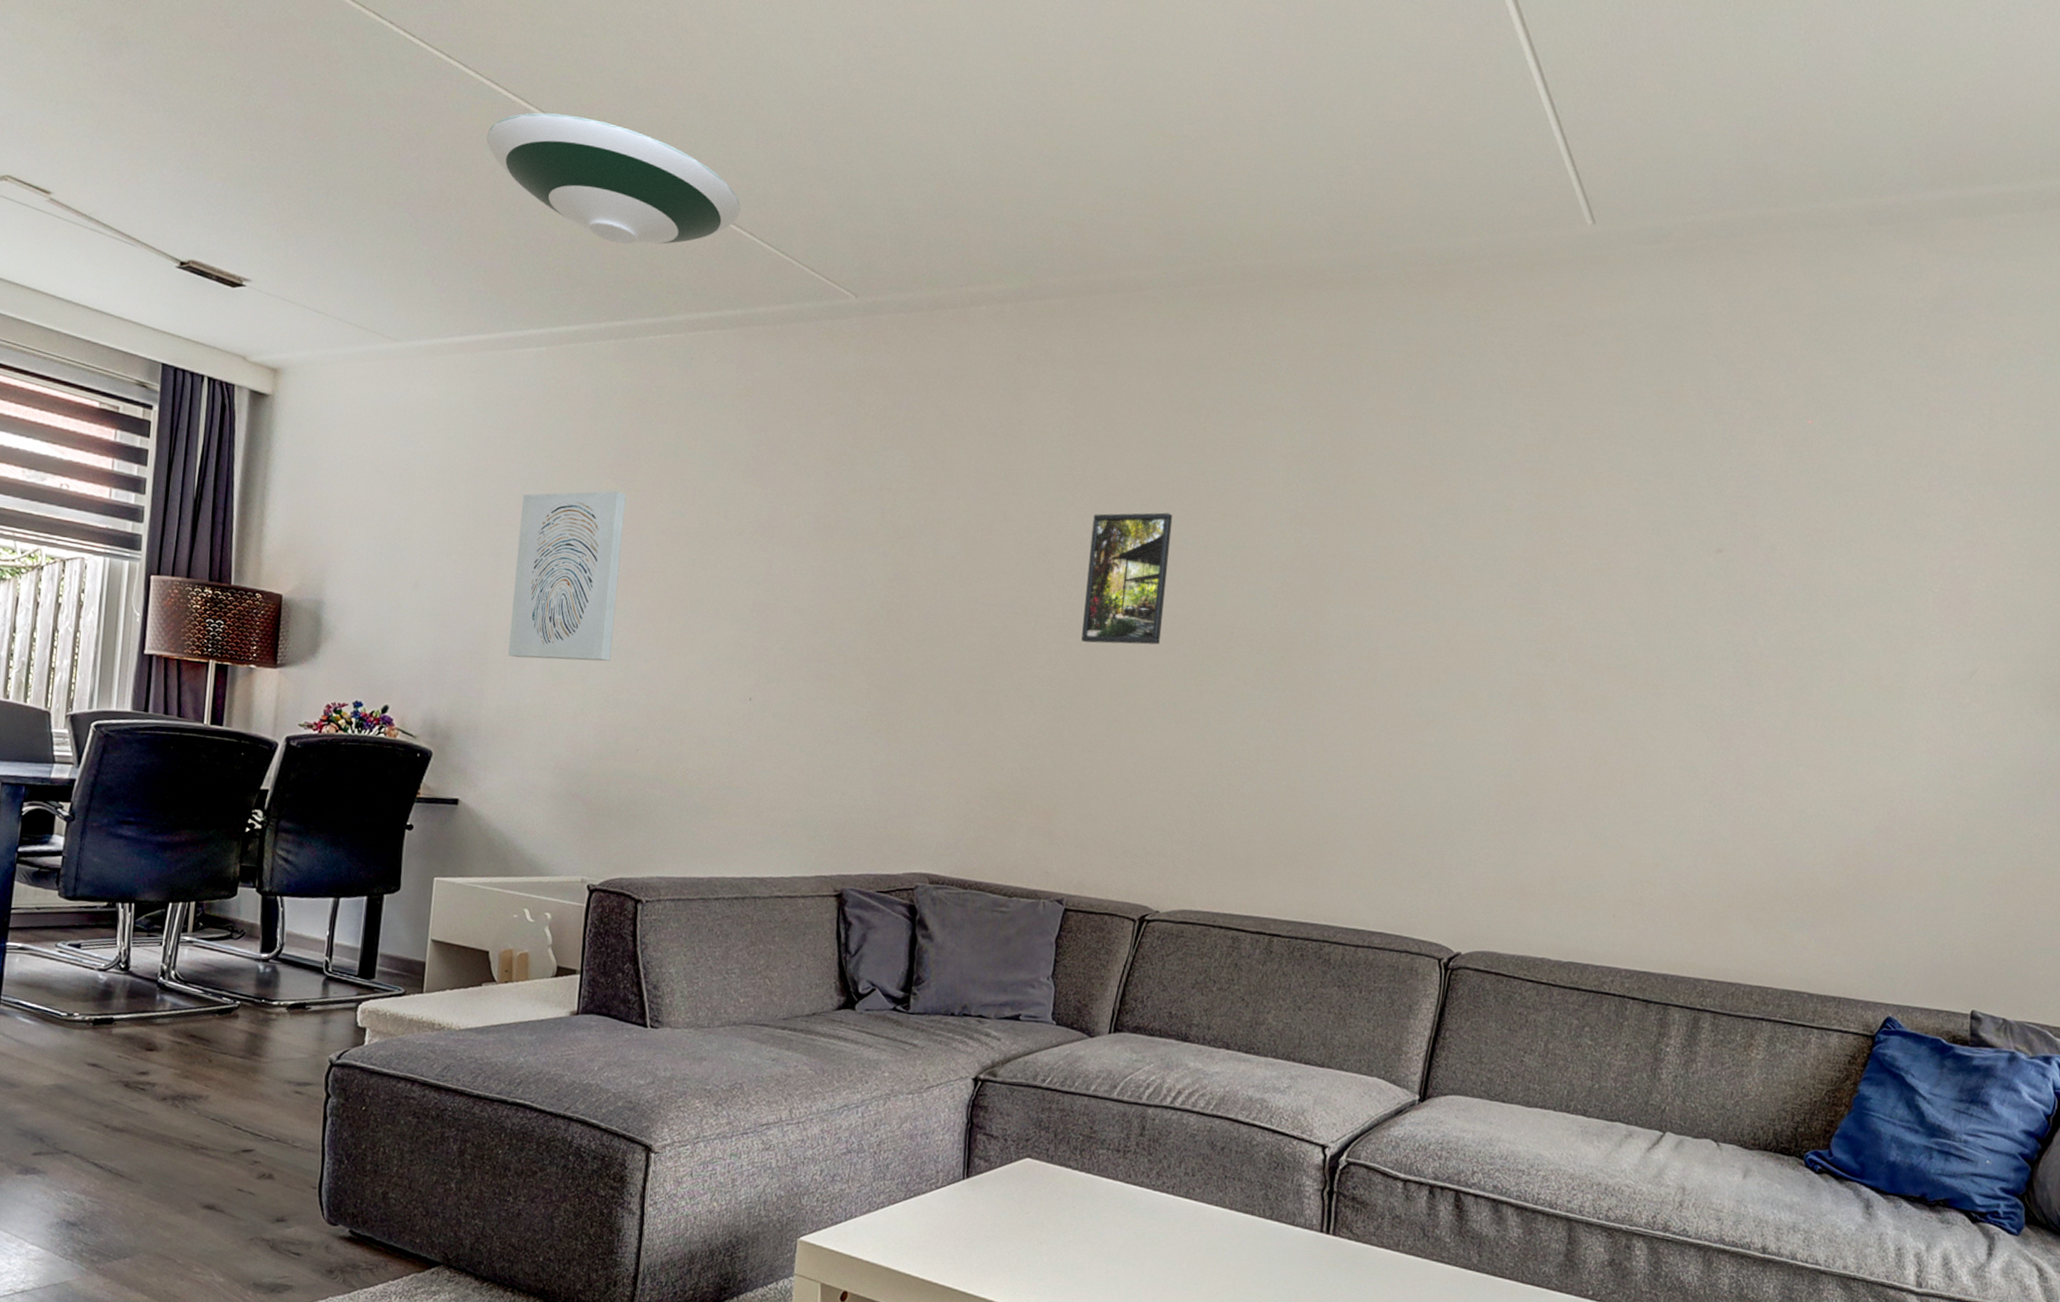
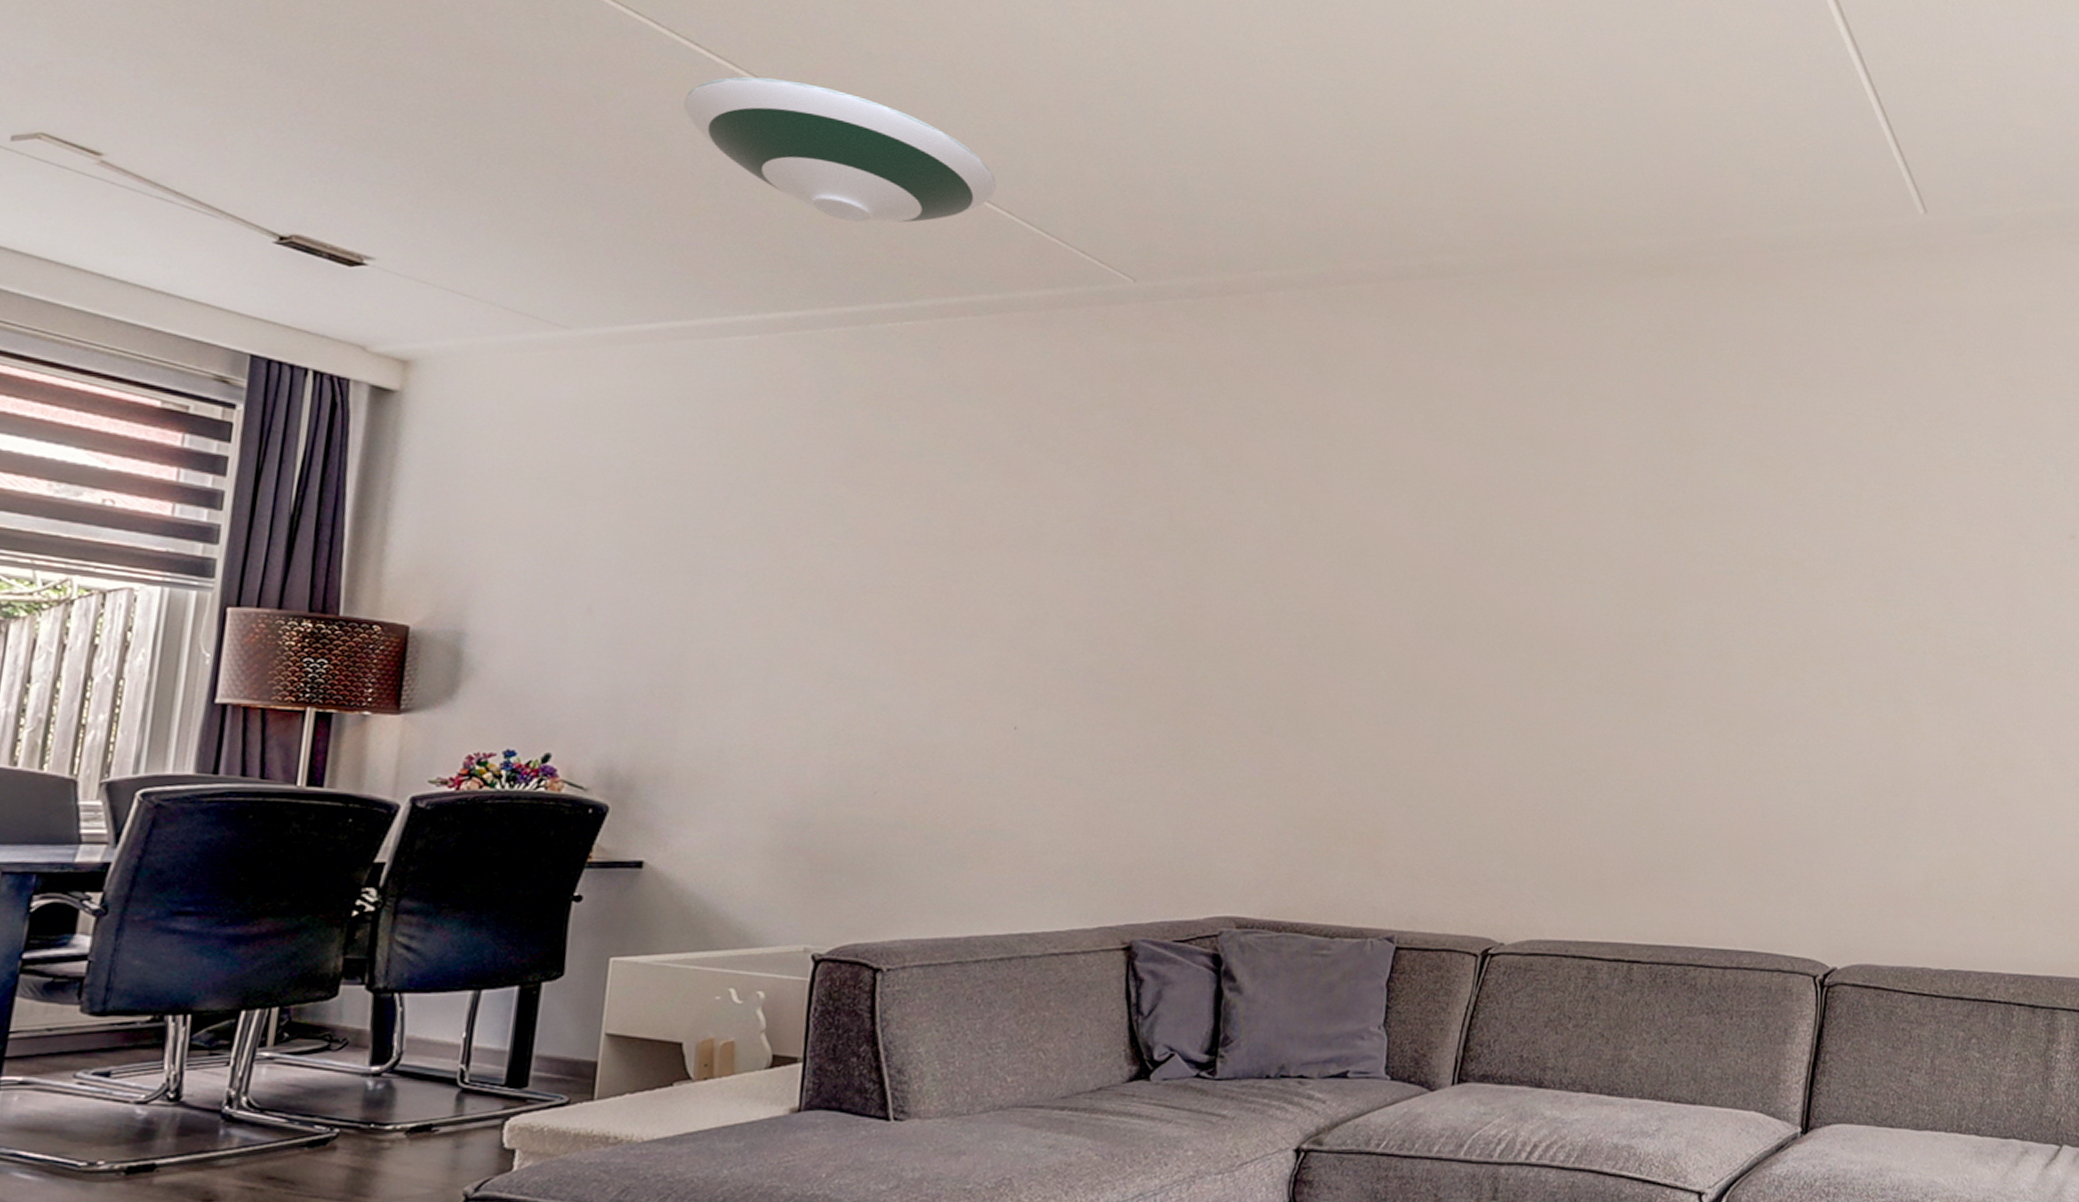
wall art: present [508,490,626,662] -> none [709,496,859,692]
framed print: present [1081,512,1173,645] -> none [1404,509,1502,652]

